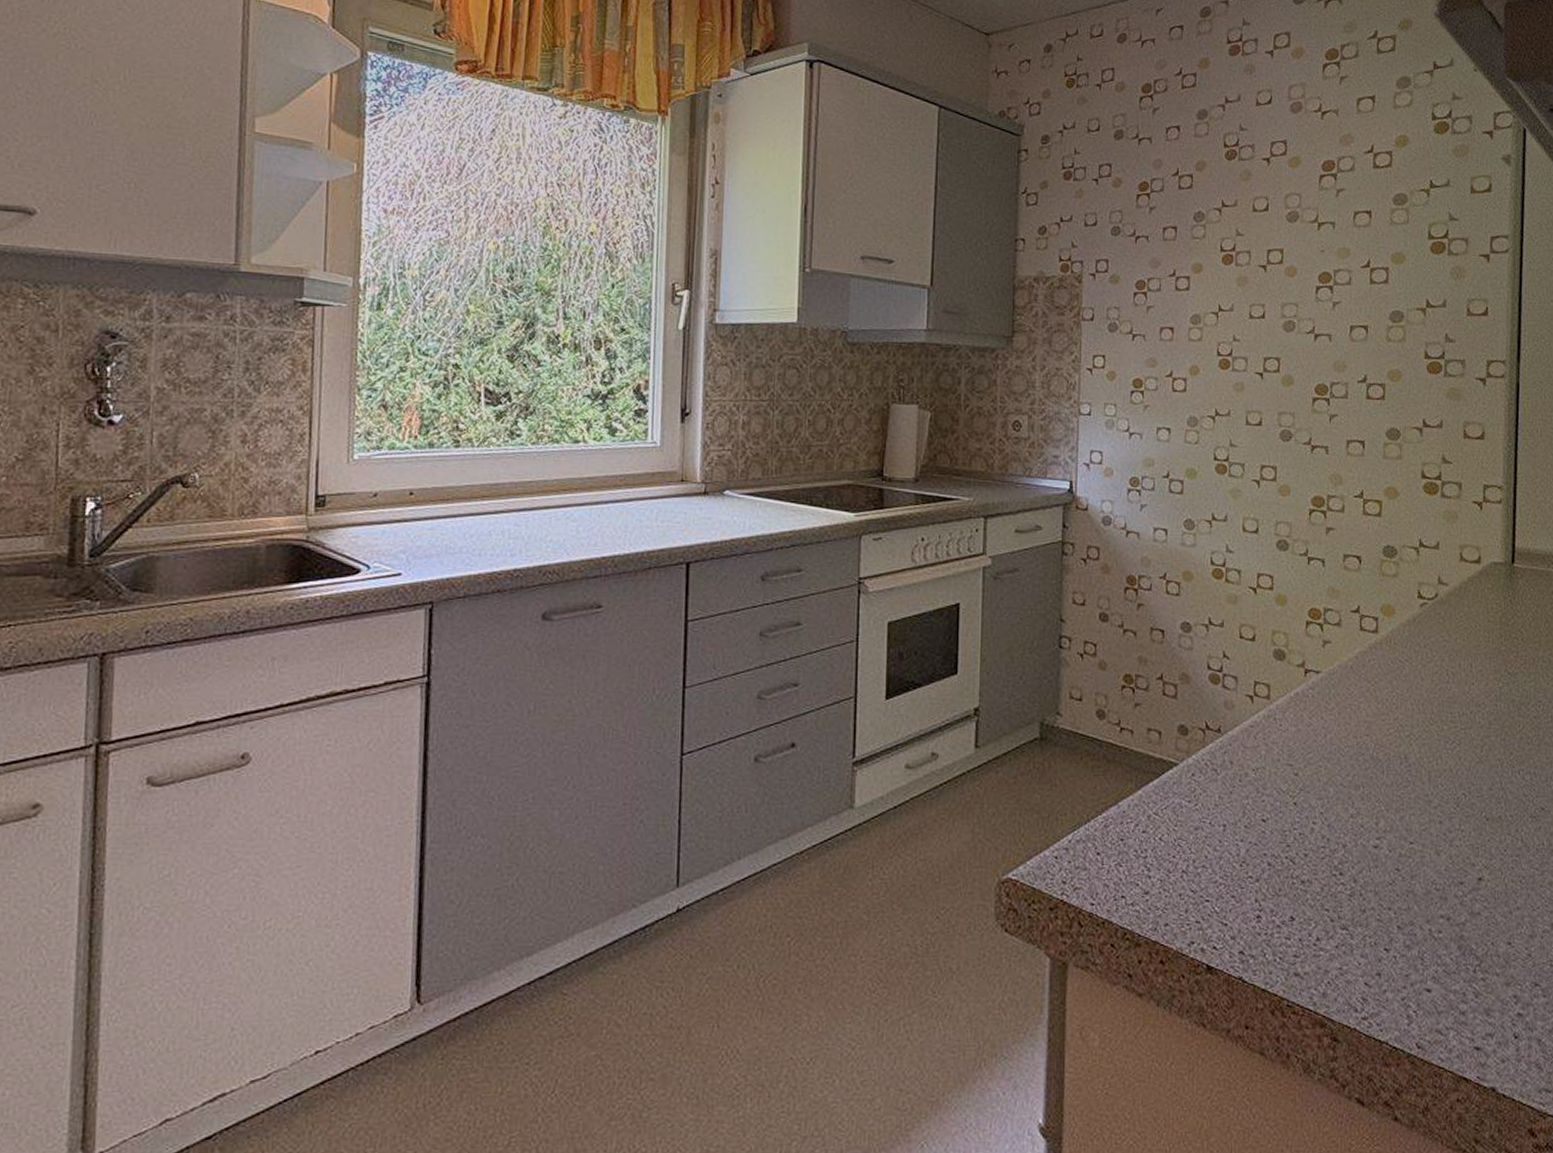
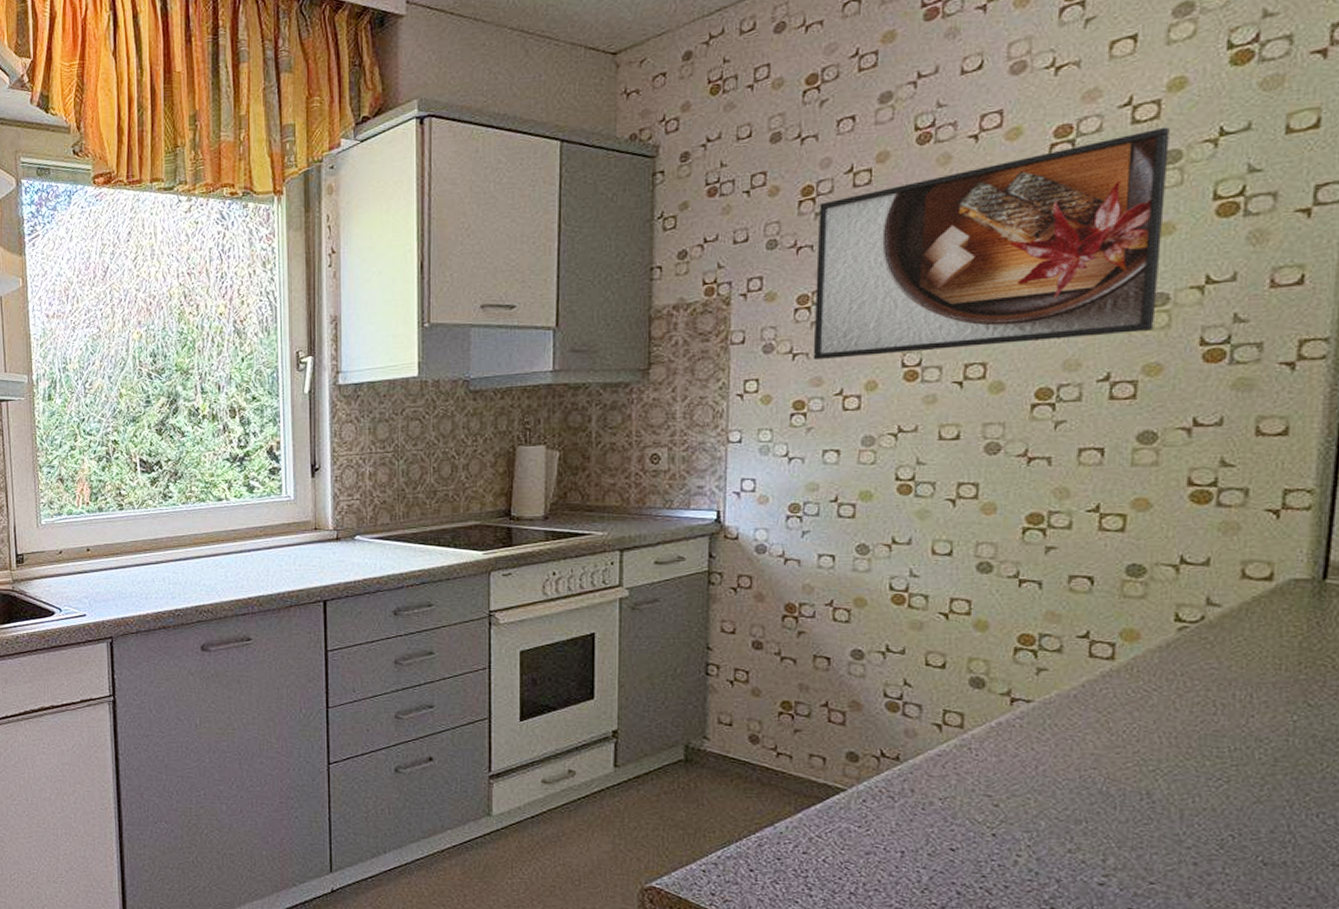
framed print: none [1148,174,1398,343] -> present [813,127,1170,359]

